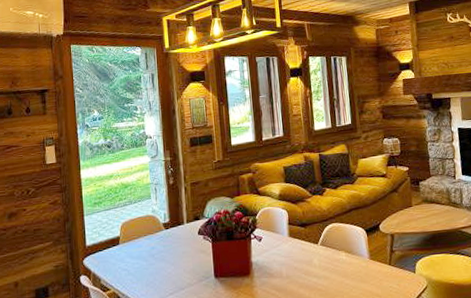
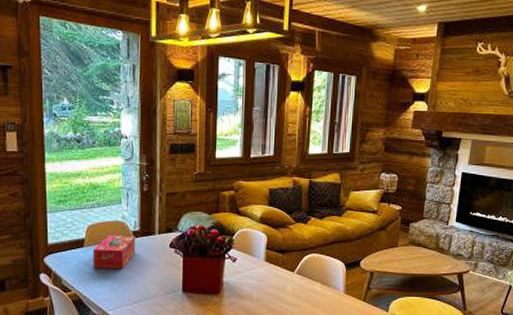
tissue box: none [127,227,168,264] -> present [92,235,136,269]

